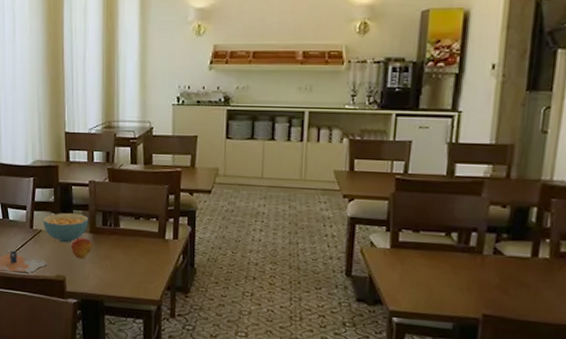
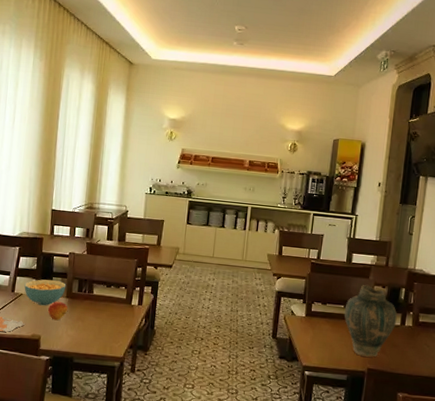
vase: none [445,205,526,300] -> present [344,285,398,357]

